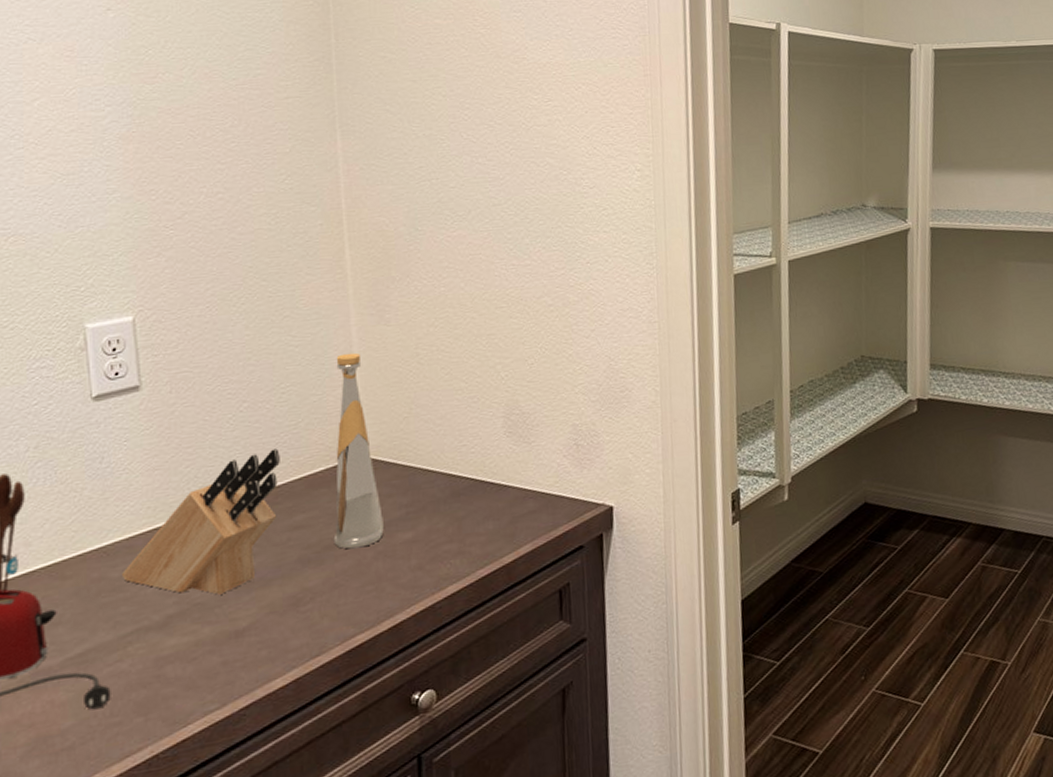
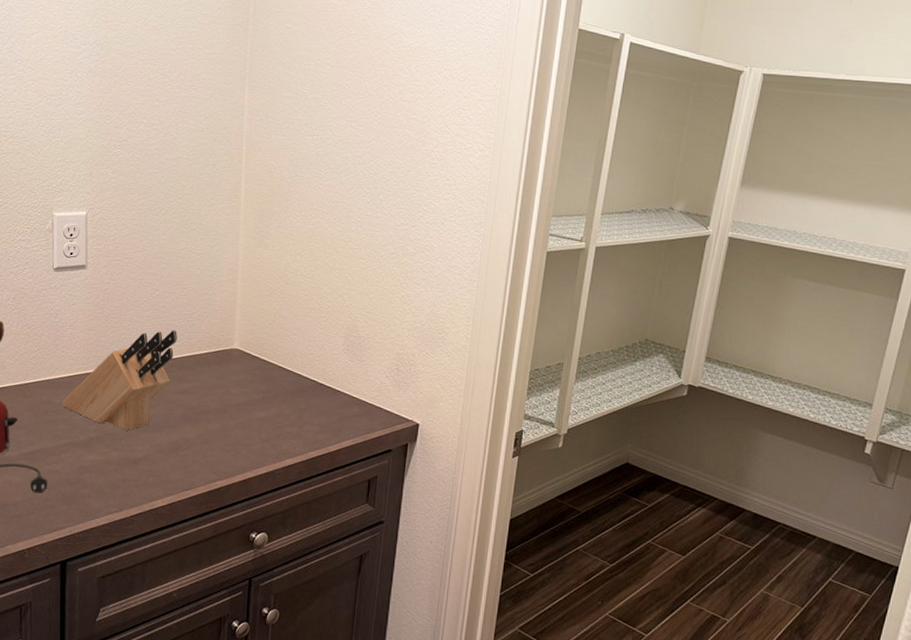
bottle: present [333,352,384,550] -> none [208,265,246,417]

